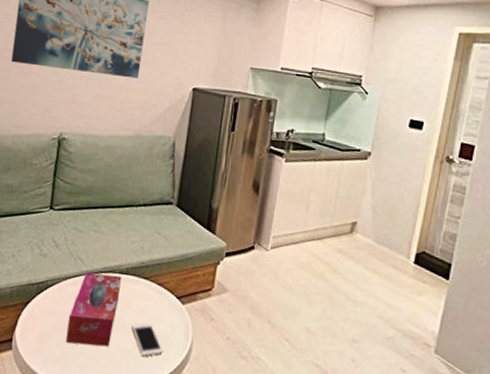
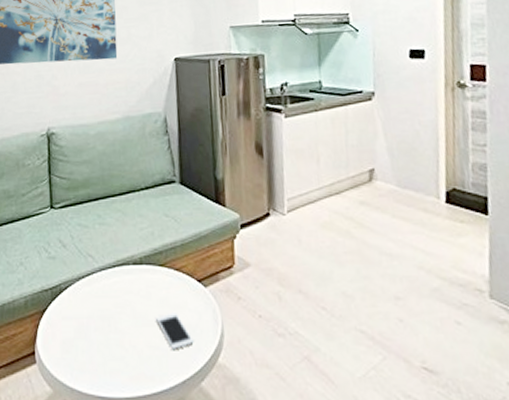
tissue box: present [66,272,122,347] -> none [89,267,138,347]

